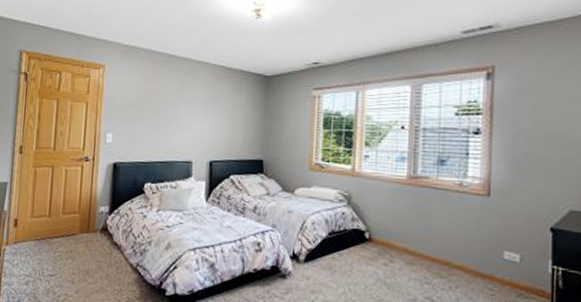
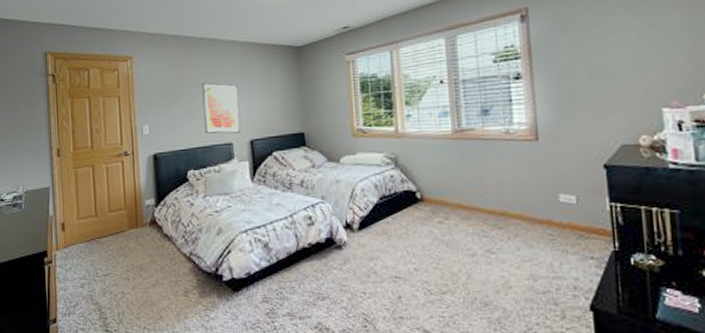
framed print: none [166,99,204,152] -> present [202,82,241,134]

